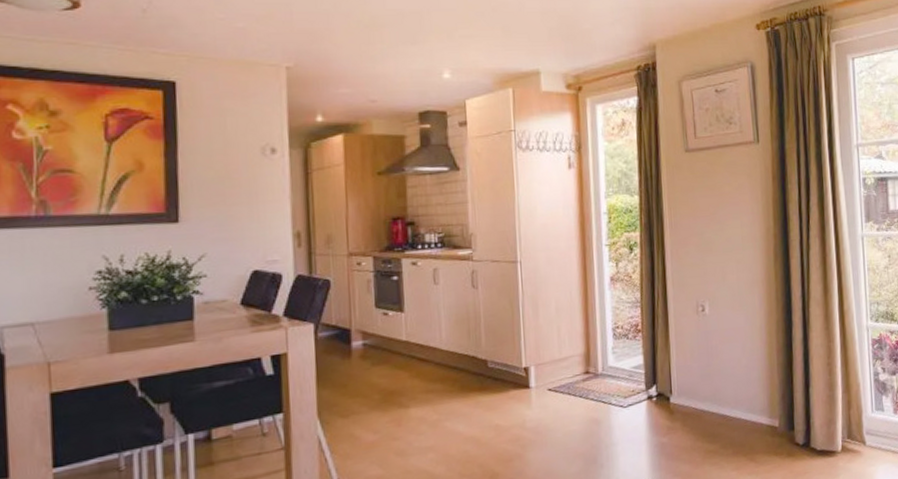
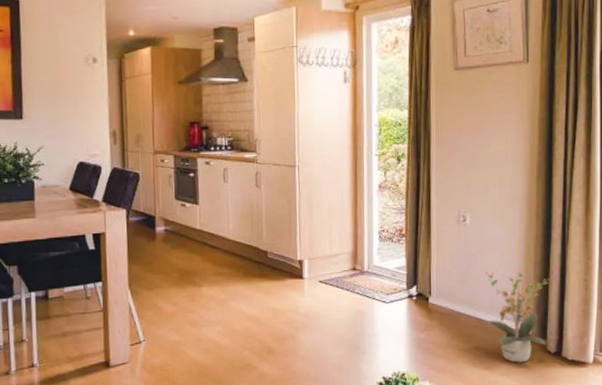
potted plant: none [728,359,794,460] -> present [485,270,550,363]

